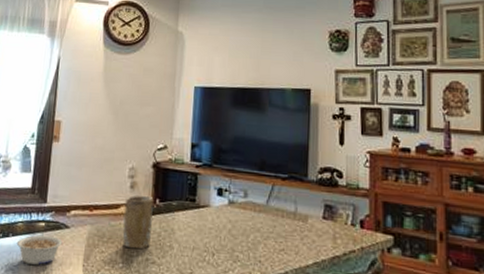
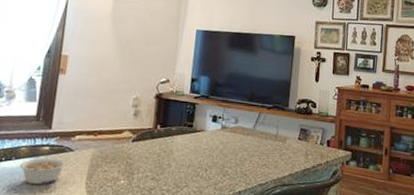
mug: present [122,195,154,250] -> none [125,121,155,168]

